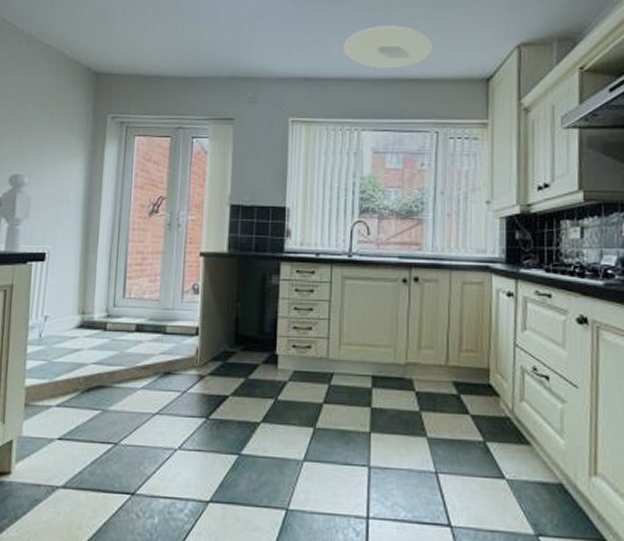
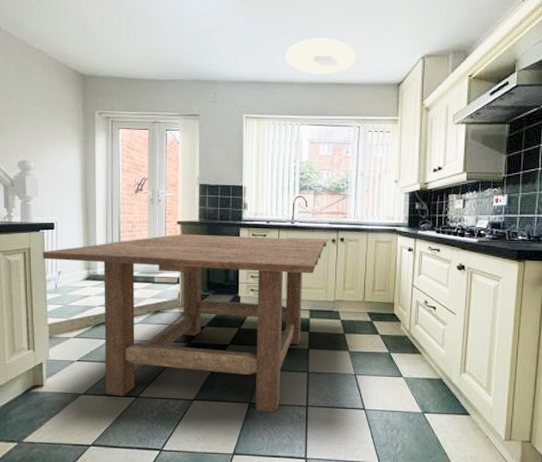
dining table: none [27,269,396,527] -> present [42,234,327,413]

